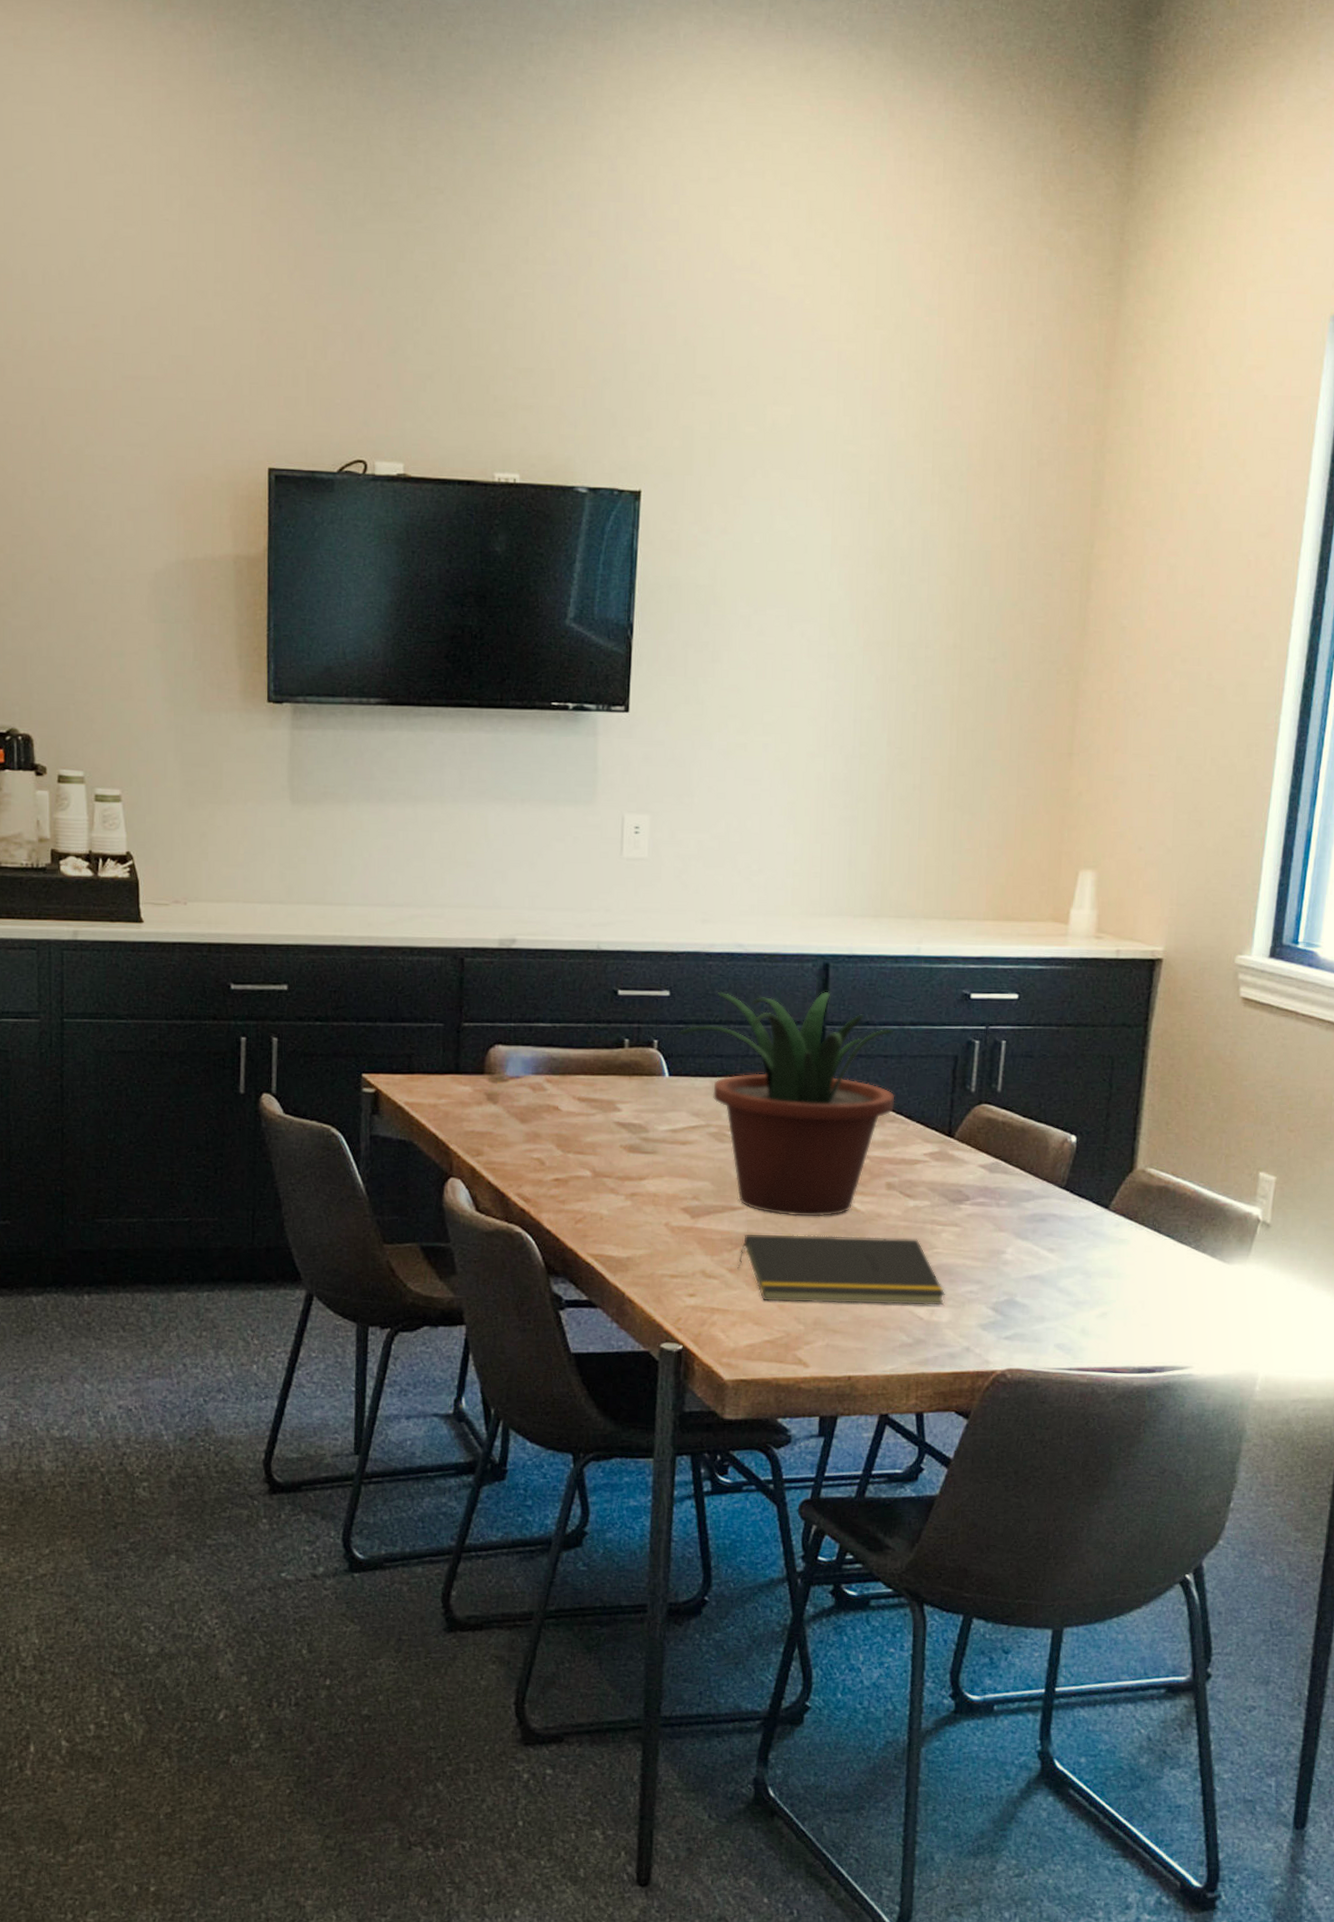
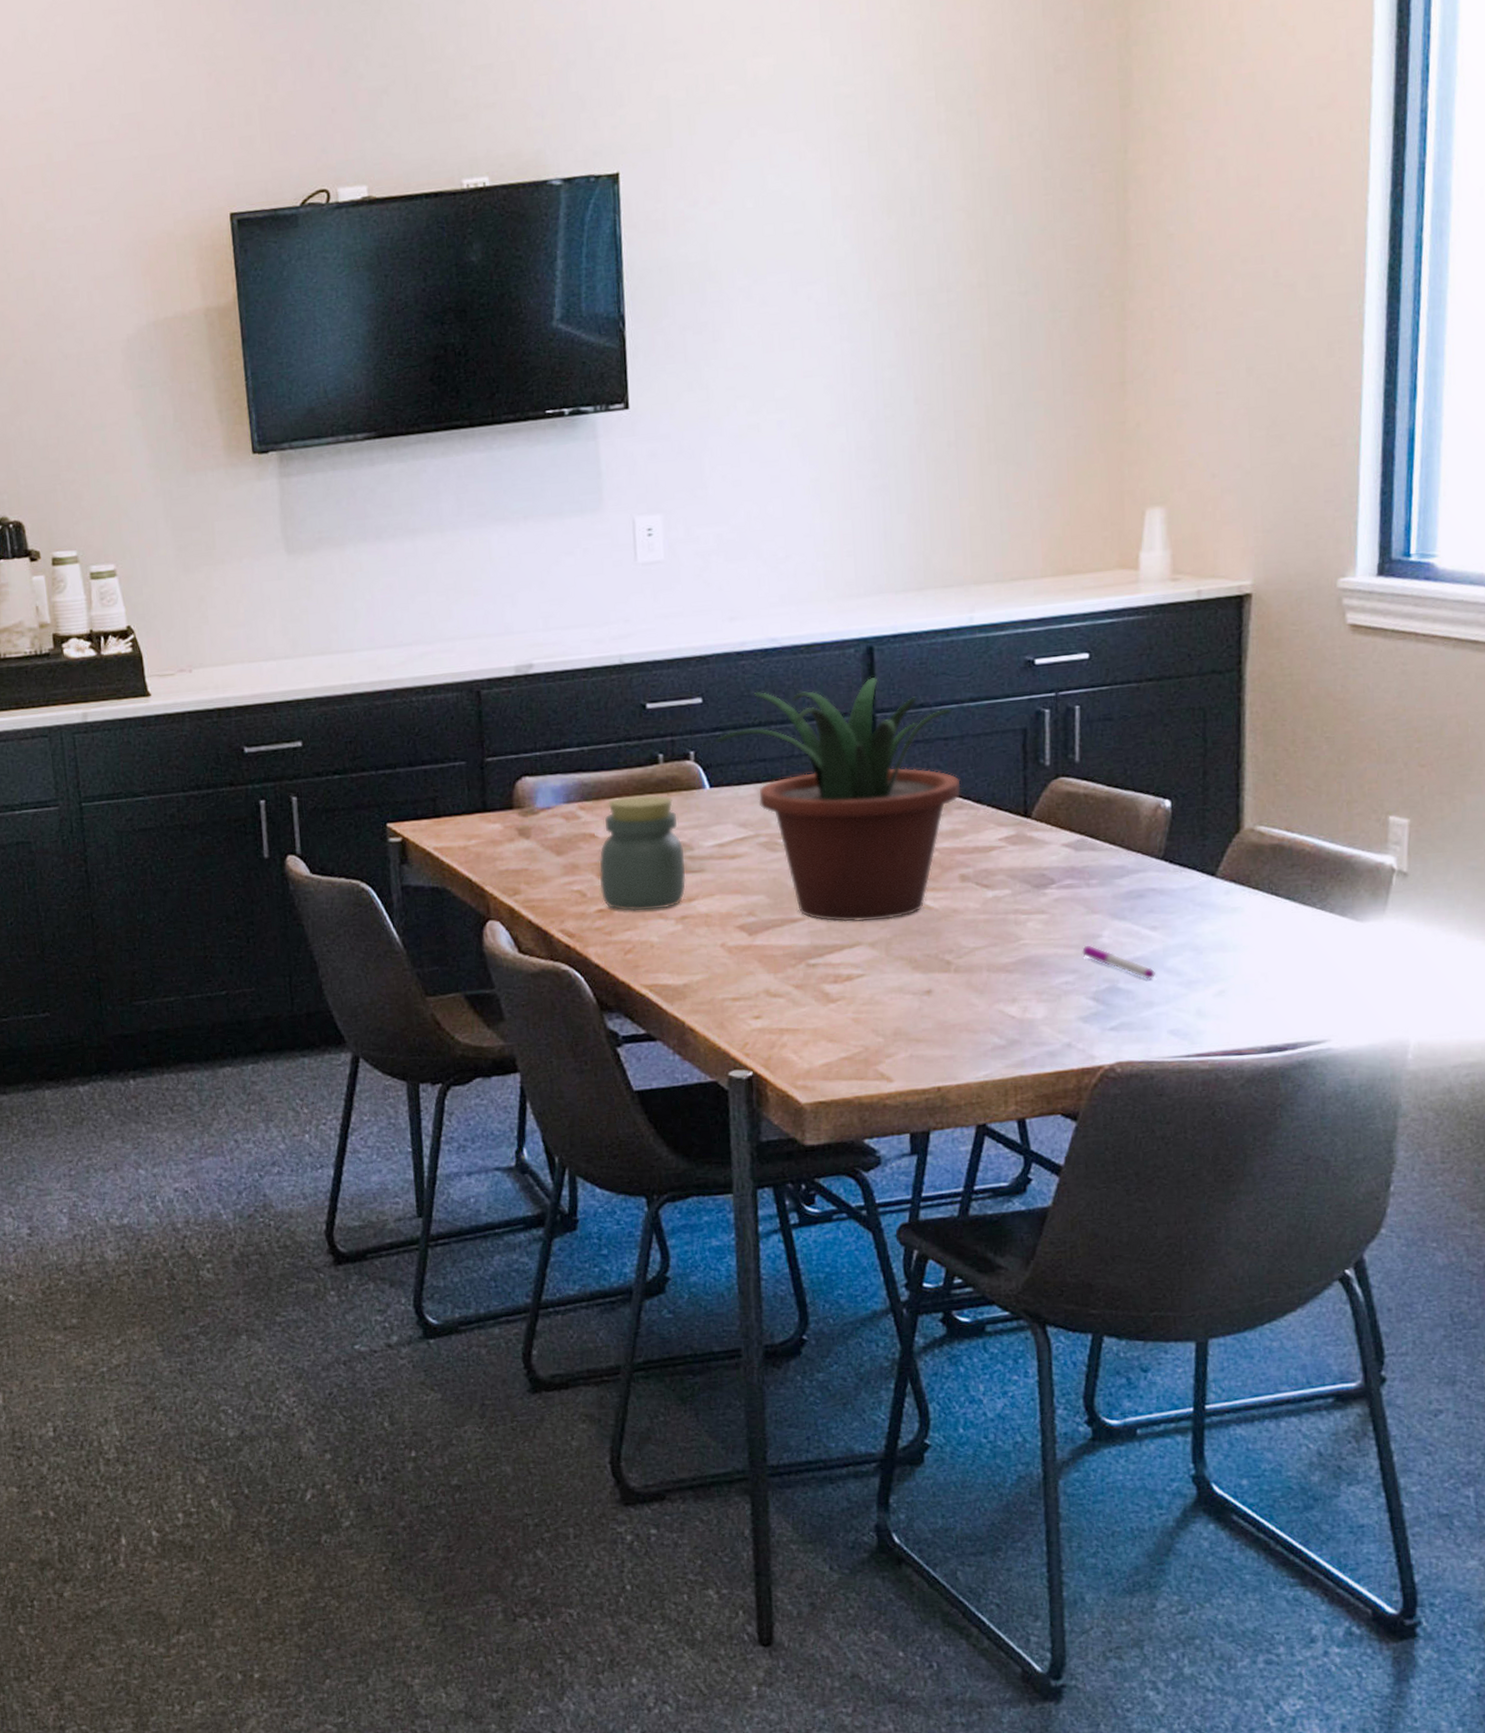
jar: none [558,1075,640,1185] -> present [599,795,686,911]
notepad: present [737,1235,945,1306] -> none [804,932,1038,1016]
pen: none [987,1259,1049,1296] -> present [1082,945,1155,979]

